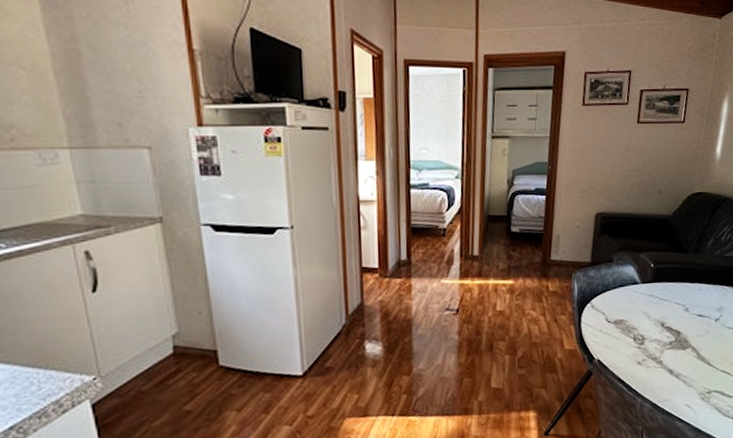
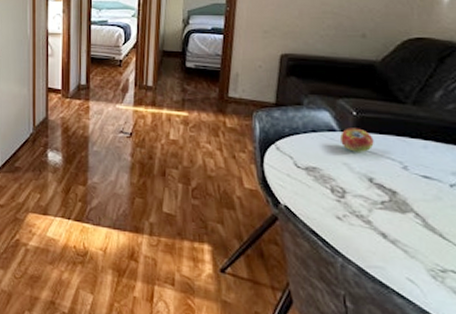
fruit: none [641,279,666,301] -> present [340,128,374,152]

